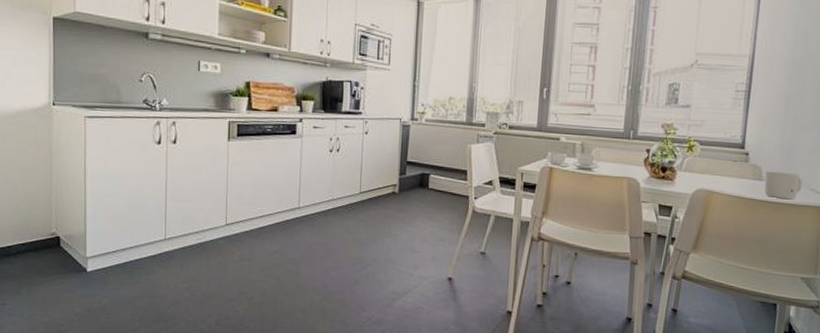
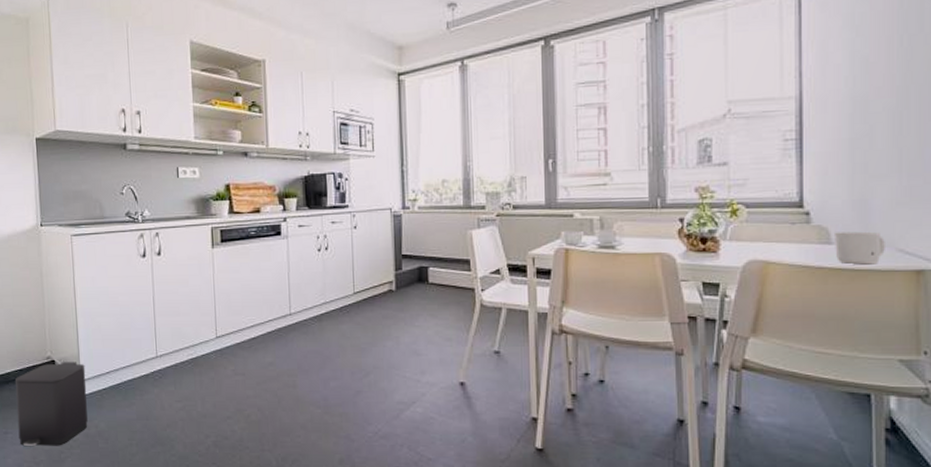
pedal bin: none [16,238,92,319] -> present [14,362,88,447]

